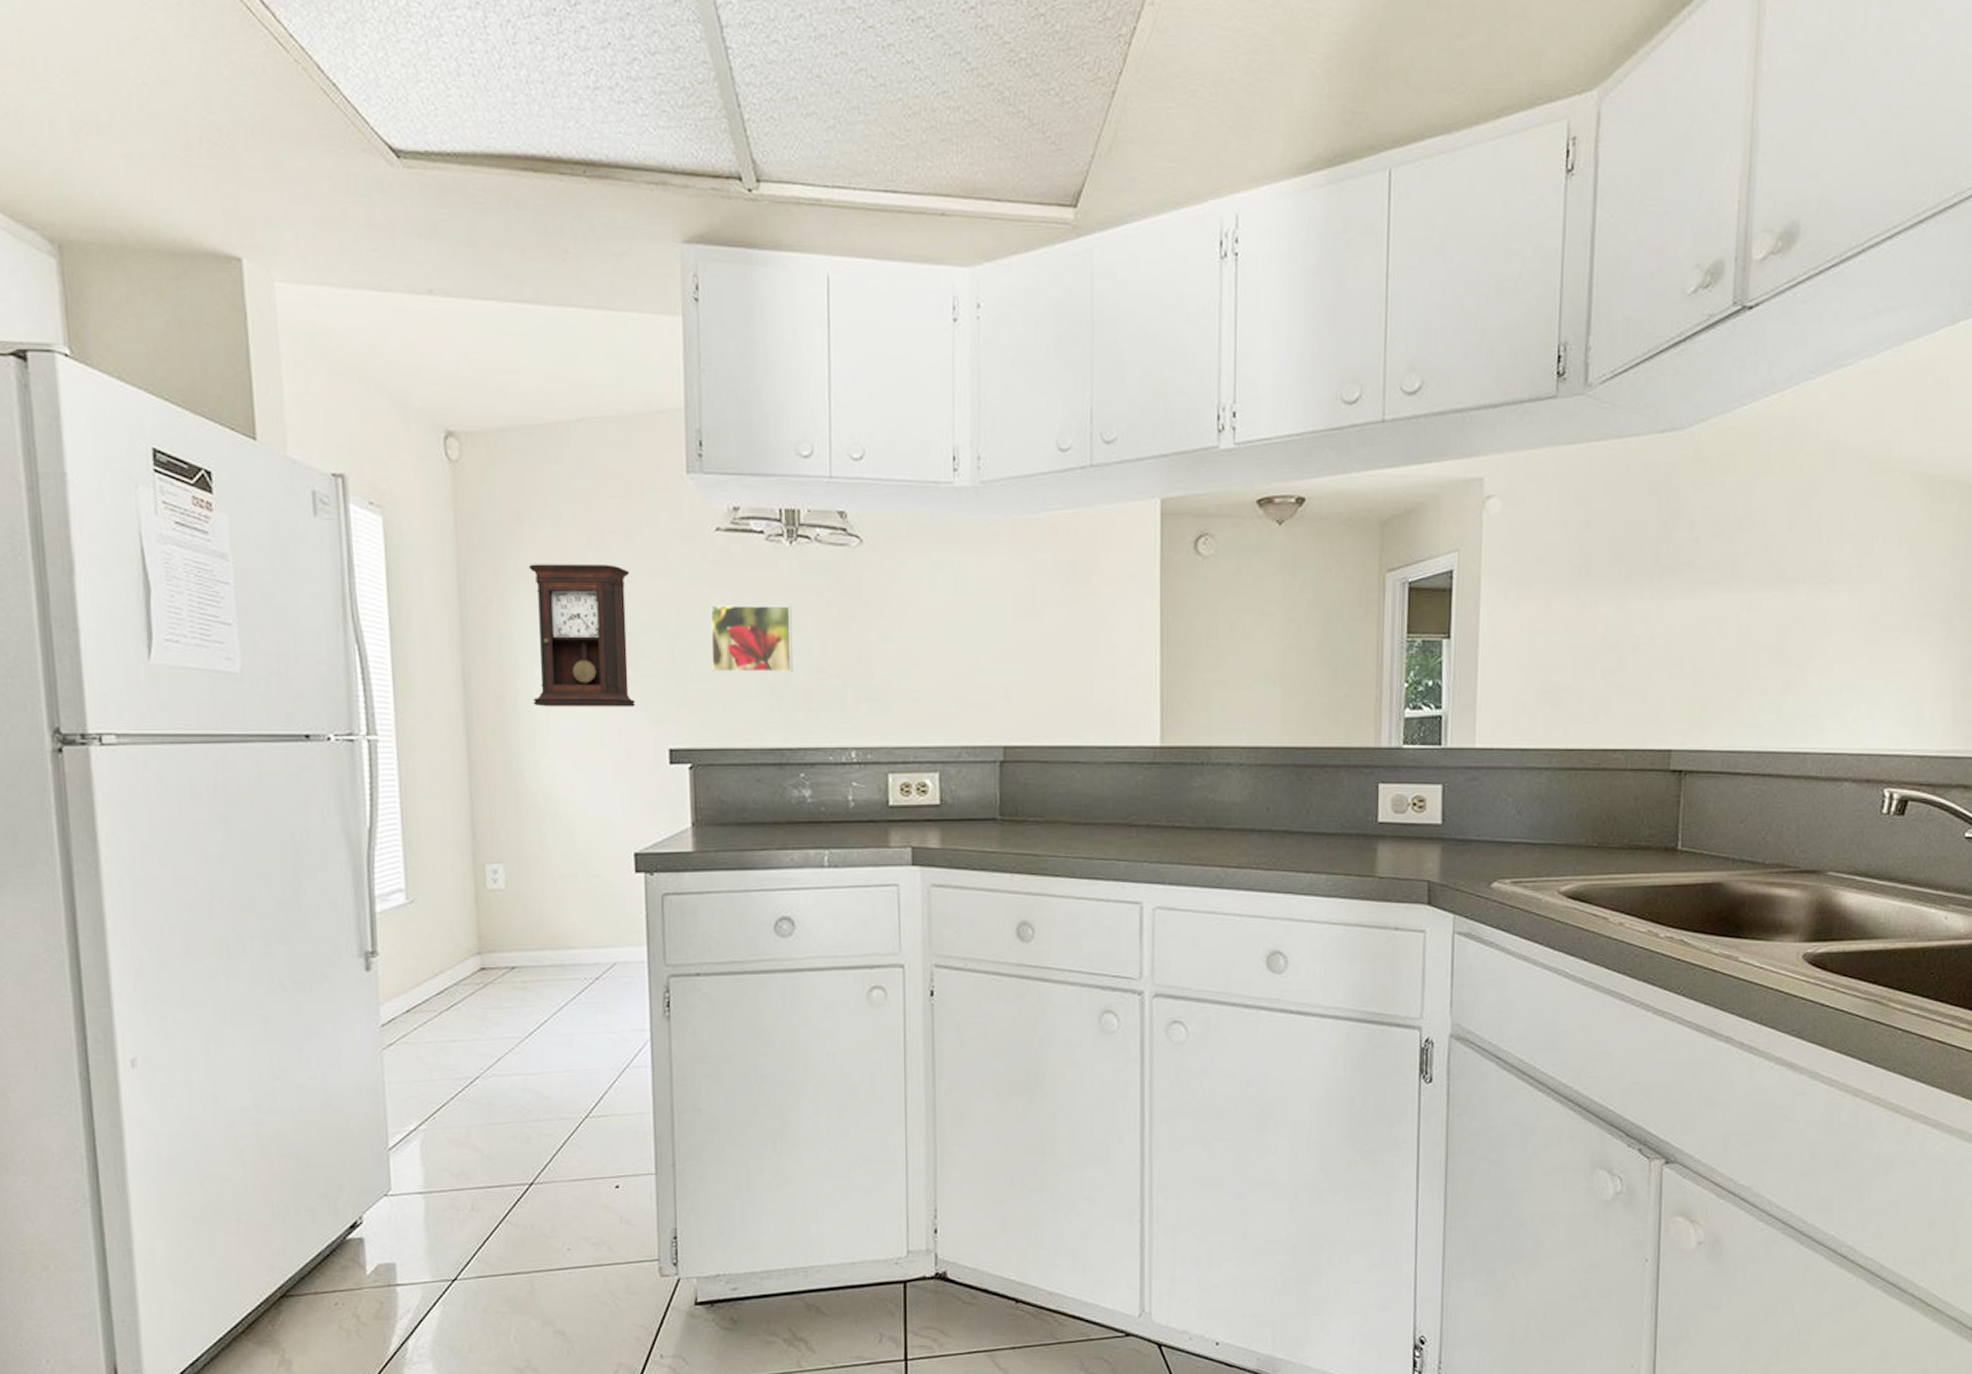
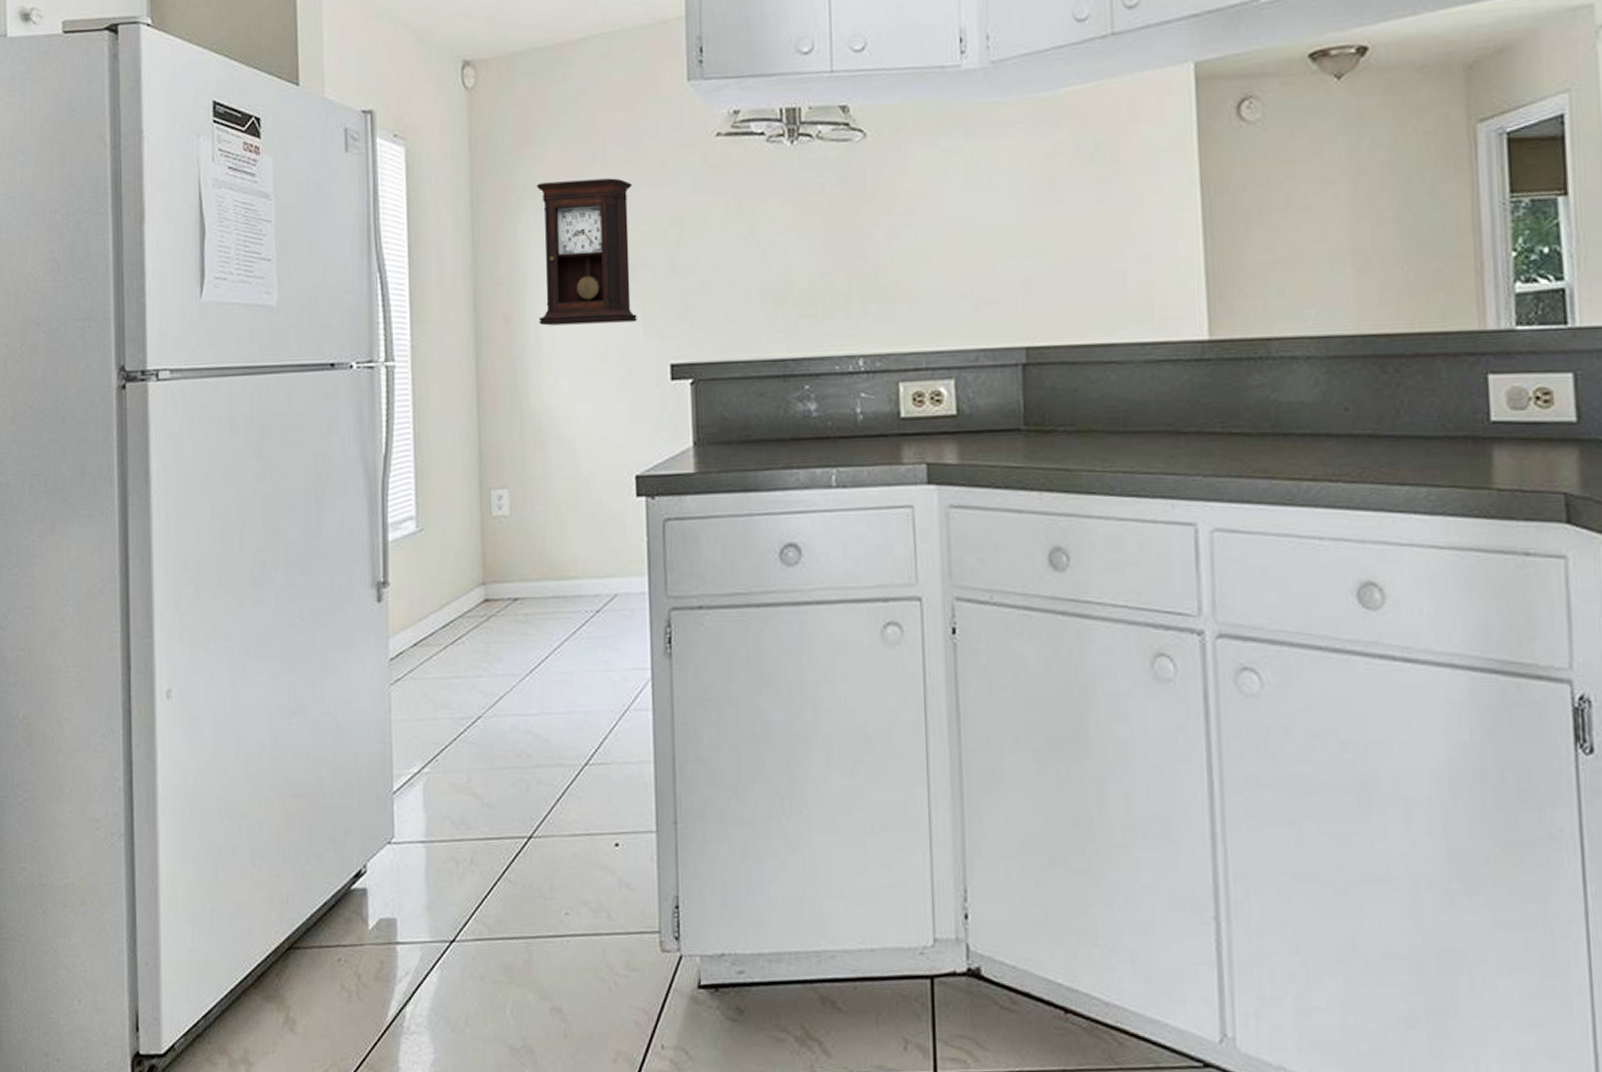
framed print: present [710,605,793,672] -> none [711,208,796,281]

